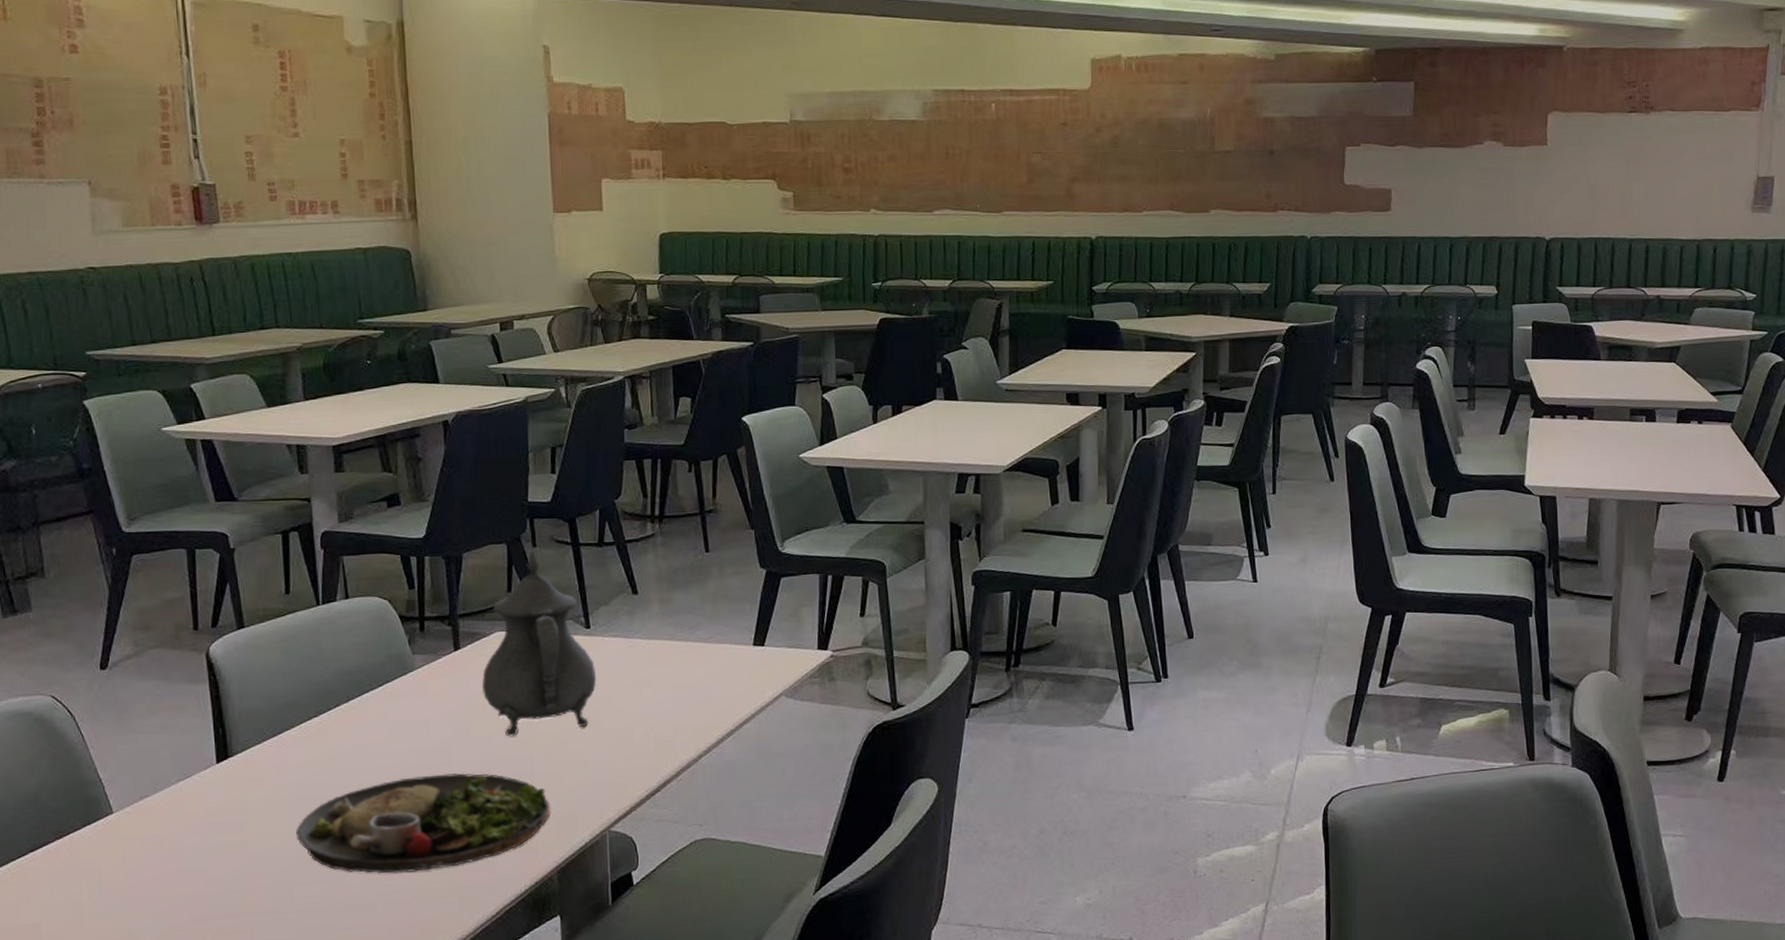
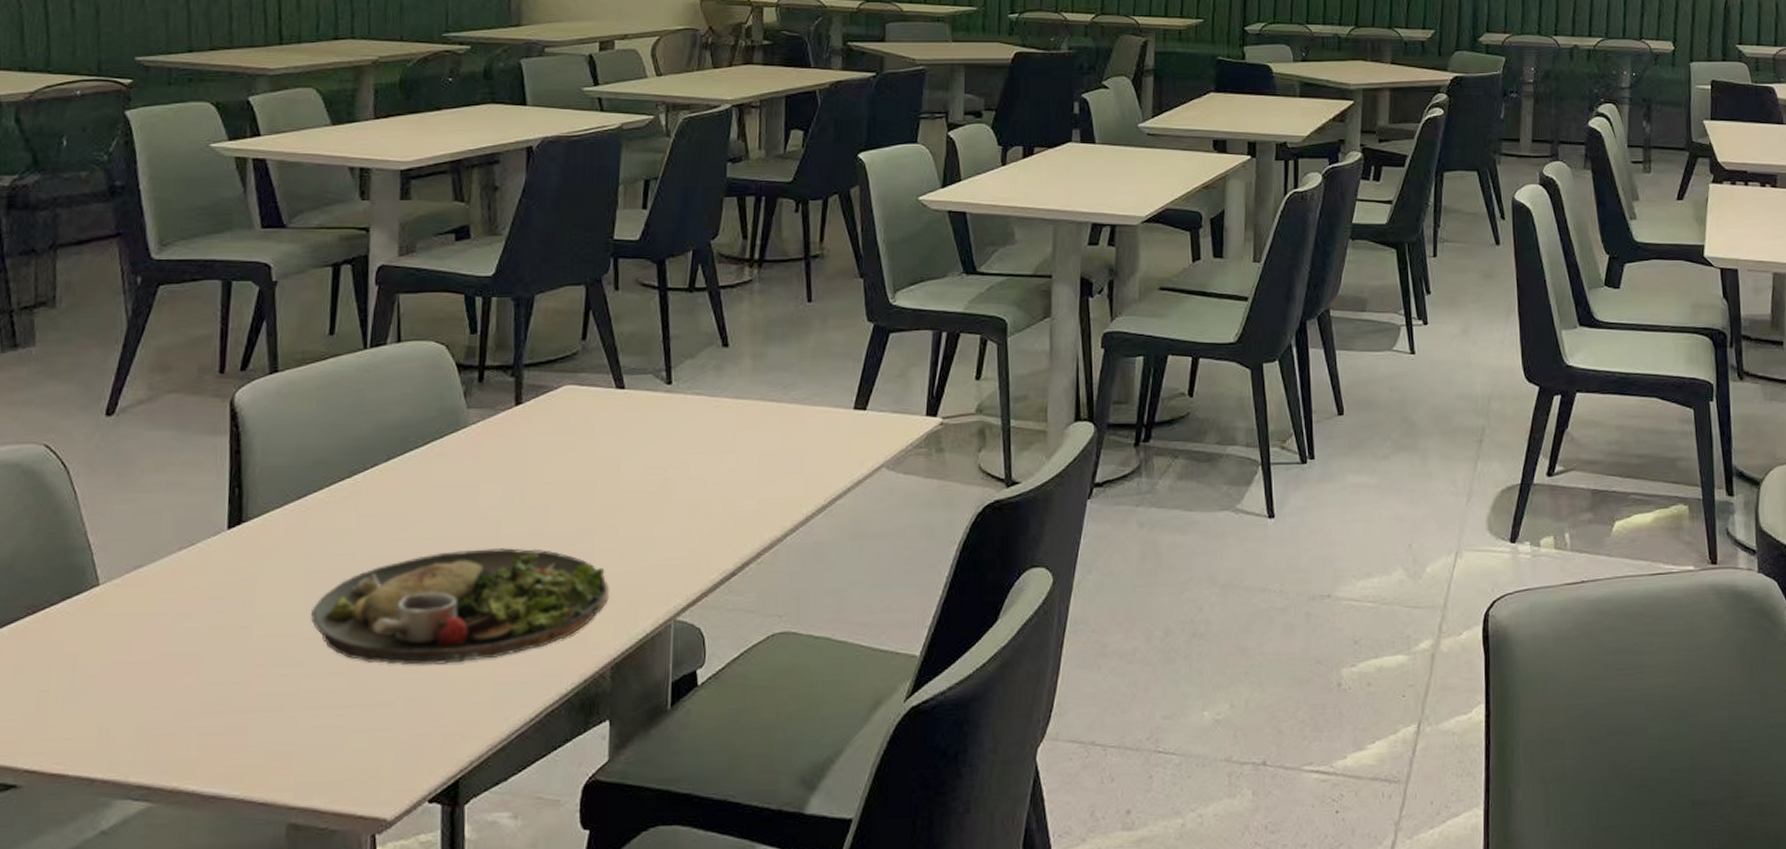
teapot: present [481,550,597,737] -> none [542,294,675,507]

